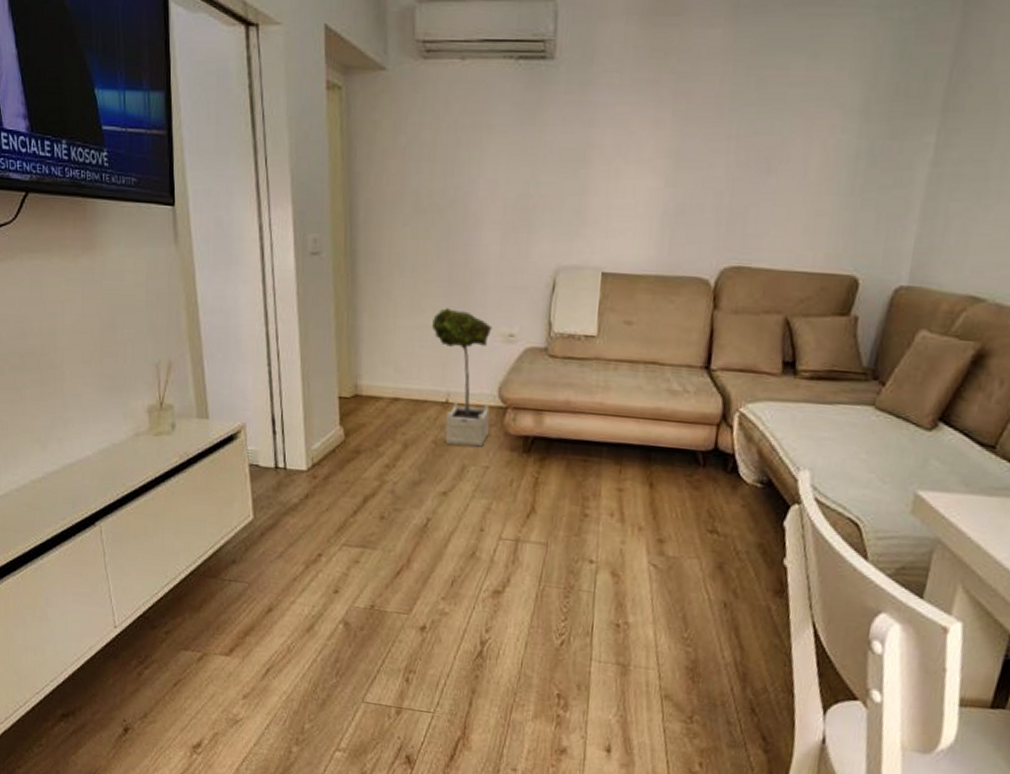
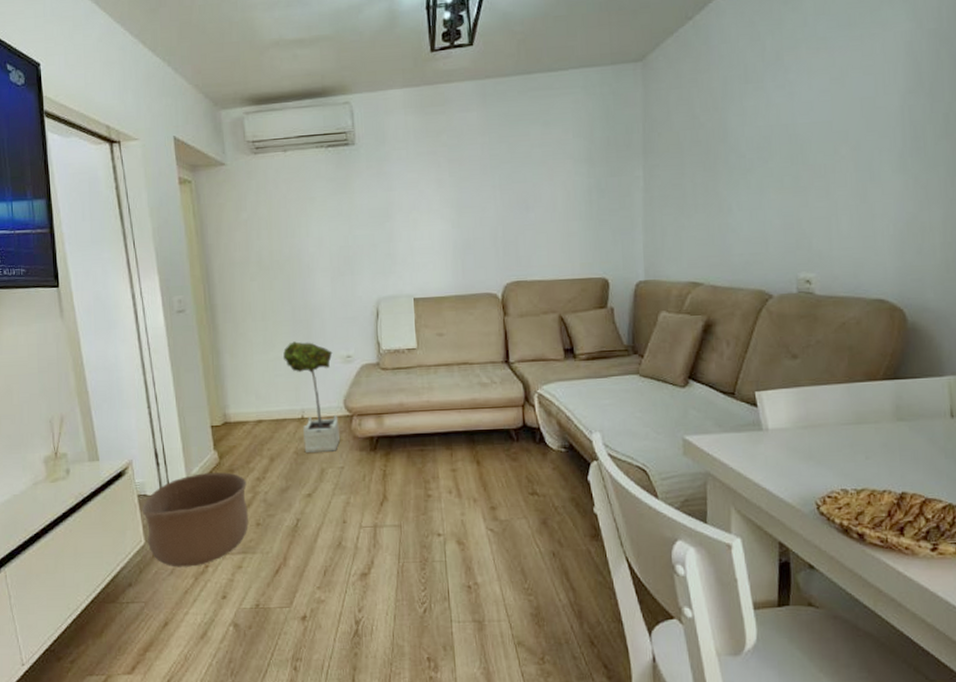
basket: none [253,450,374,554] -> present [142,472,248,567]

